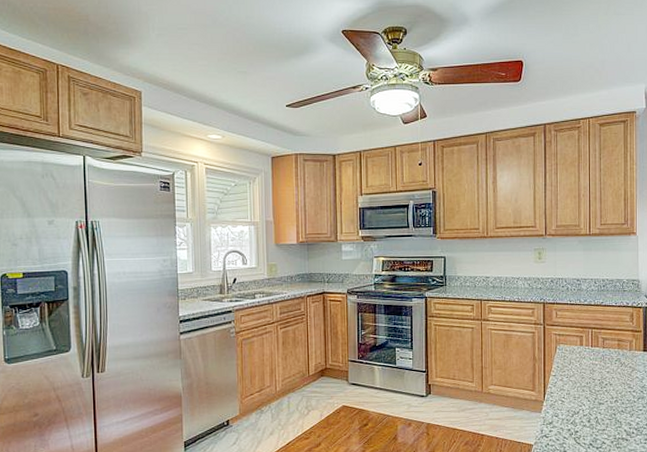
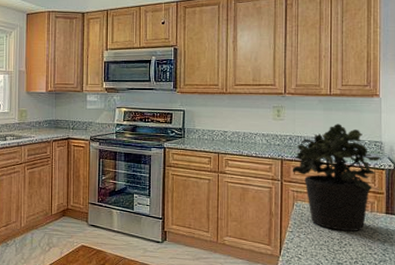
potted plant: none [554,264,639,371] -> present [292,124,381,231]

